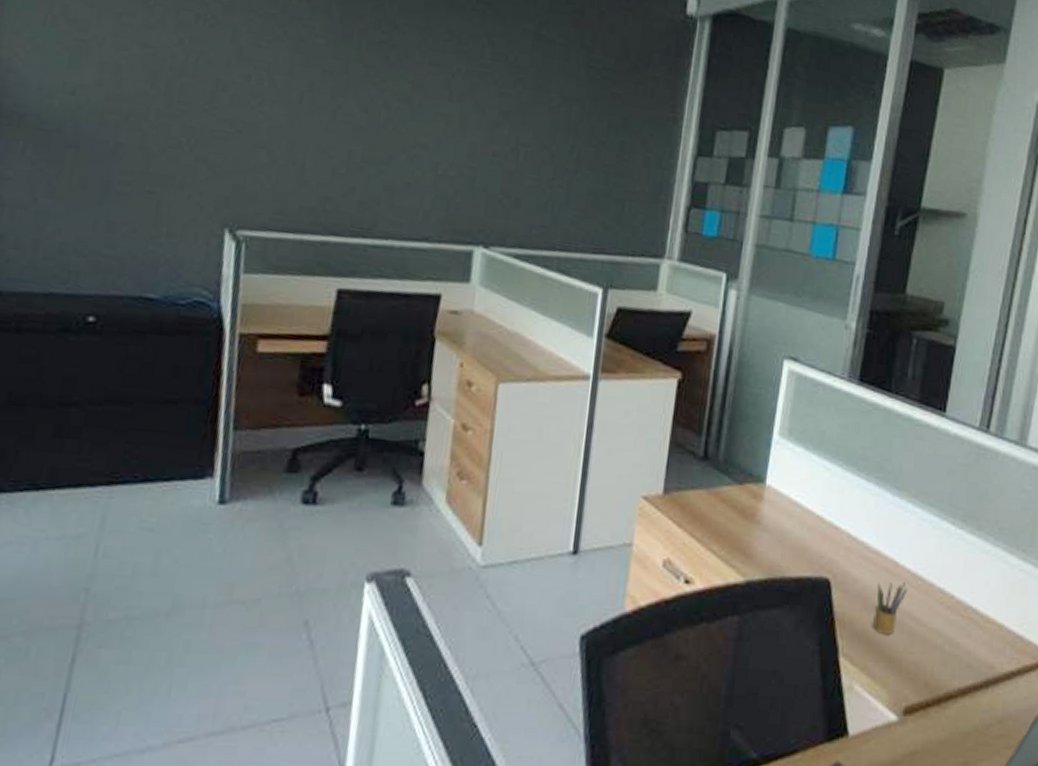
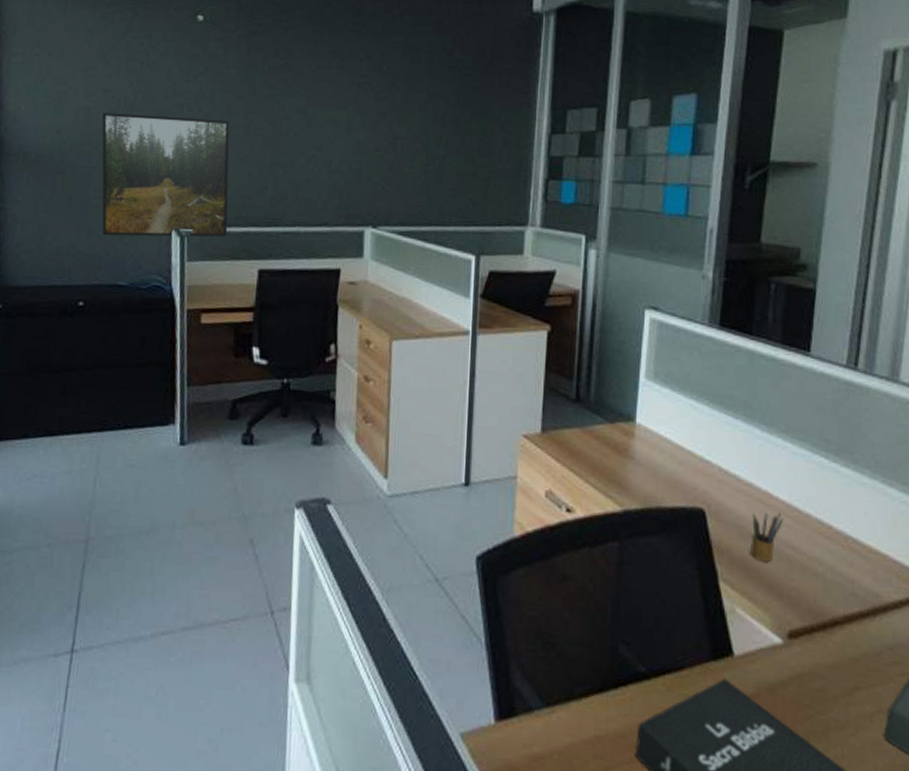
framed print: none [127,73,311,246] -> present [102,112,230,237]

